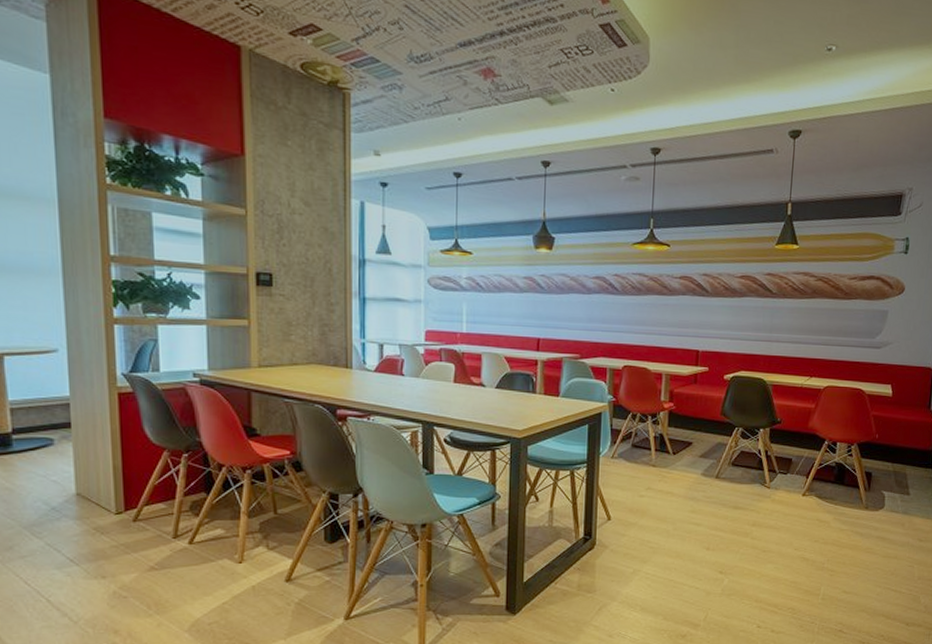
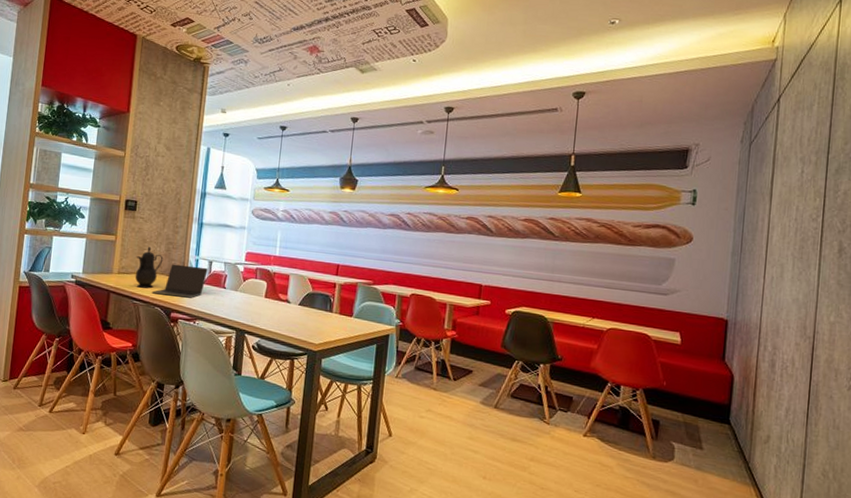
coffeepot: none [280,331,318,383] -> present [135,247,163,289]
laptop: none [308,350,378,390] -> present [151,264,208,298]

